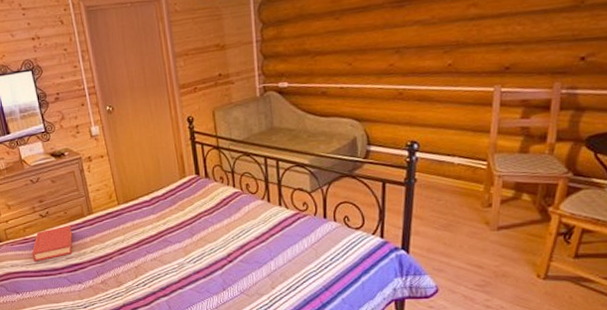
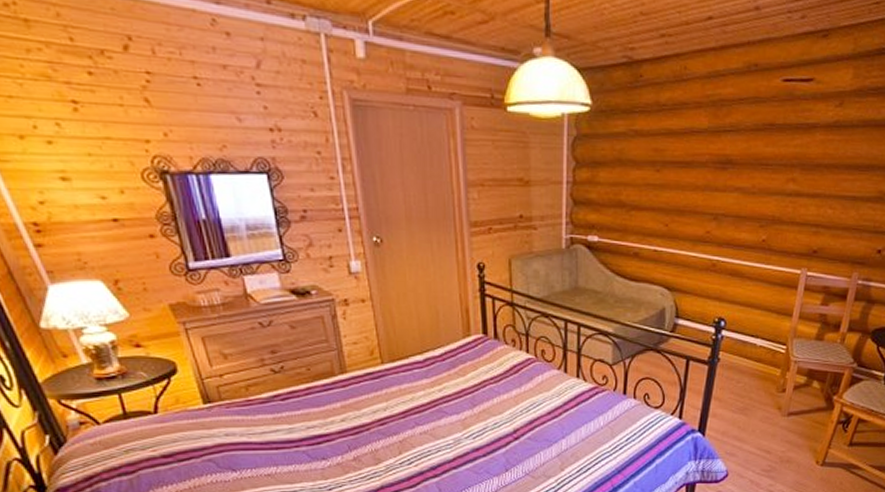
hardback book: present [31,225,73,262] -> none [257,385,317,430]

